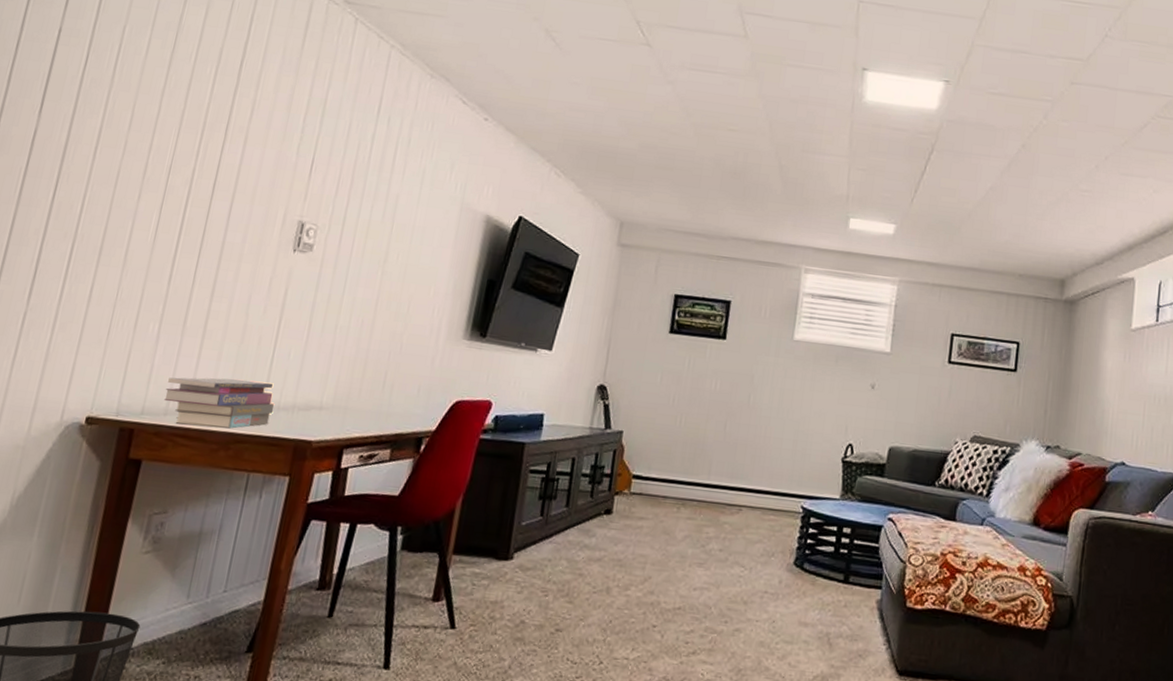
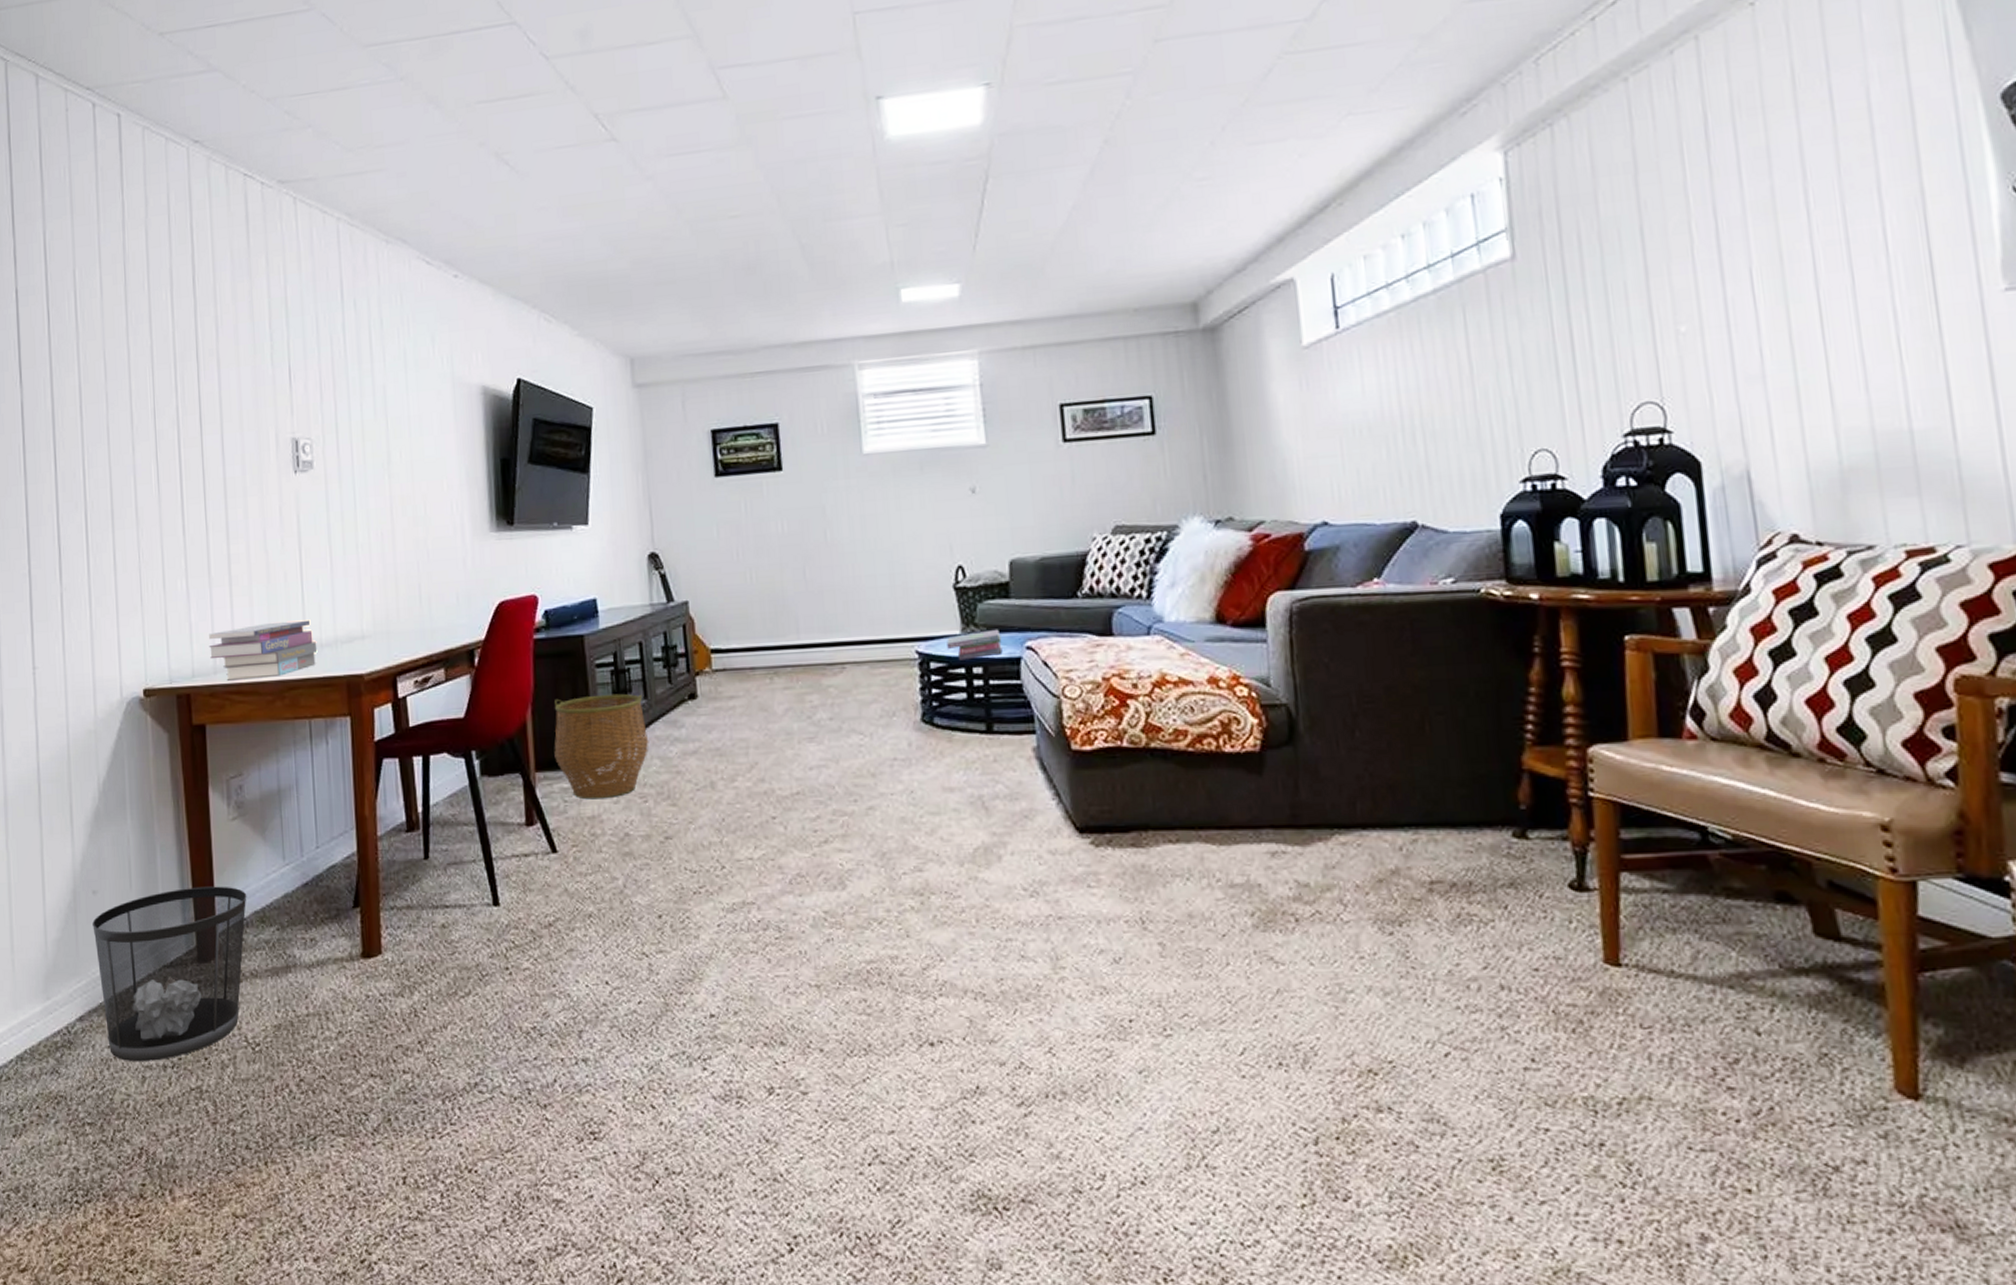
basket: none [473,493,565,588] -> present [554,693,649,800]
books: none [827,499,871,521] -> present [947,629,1003,661]

